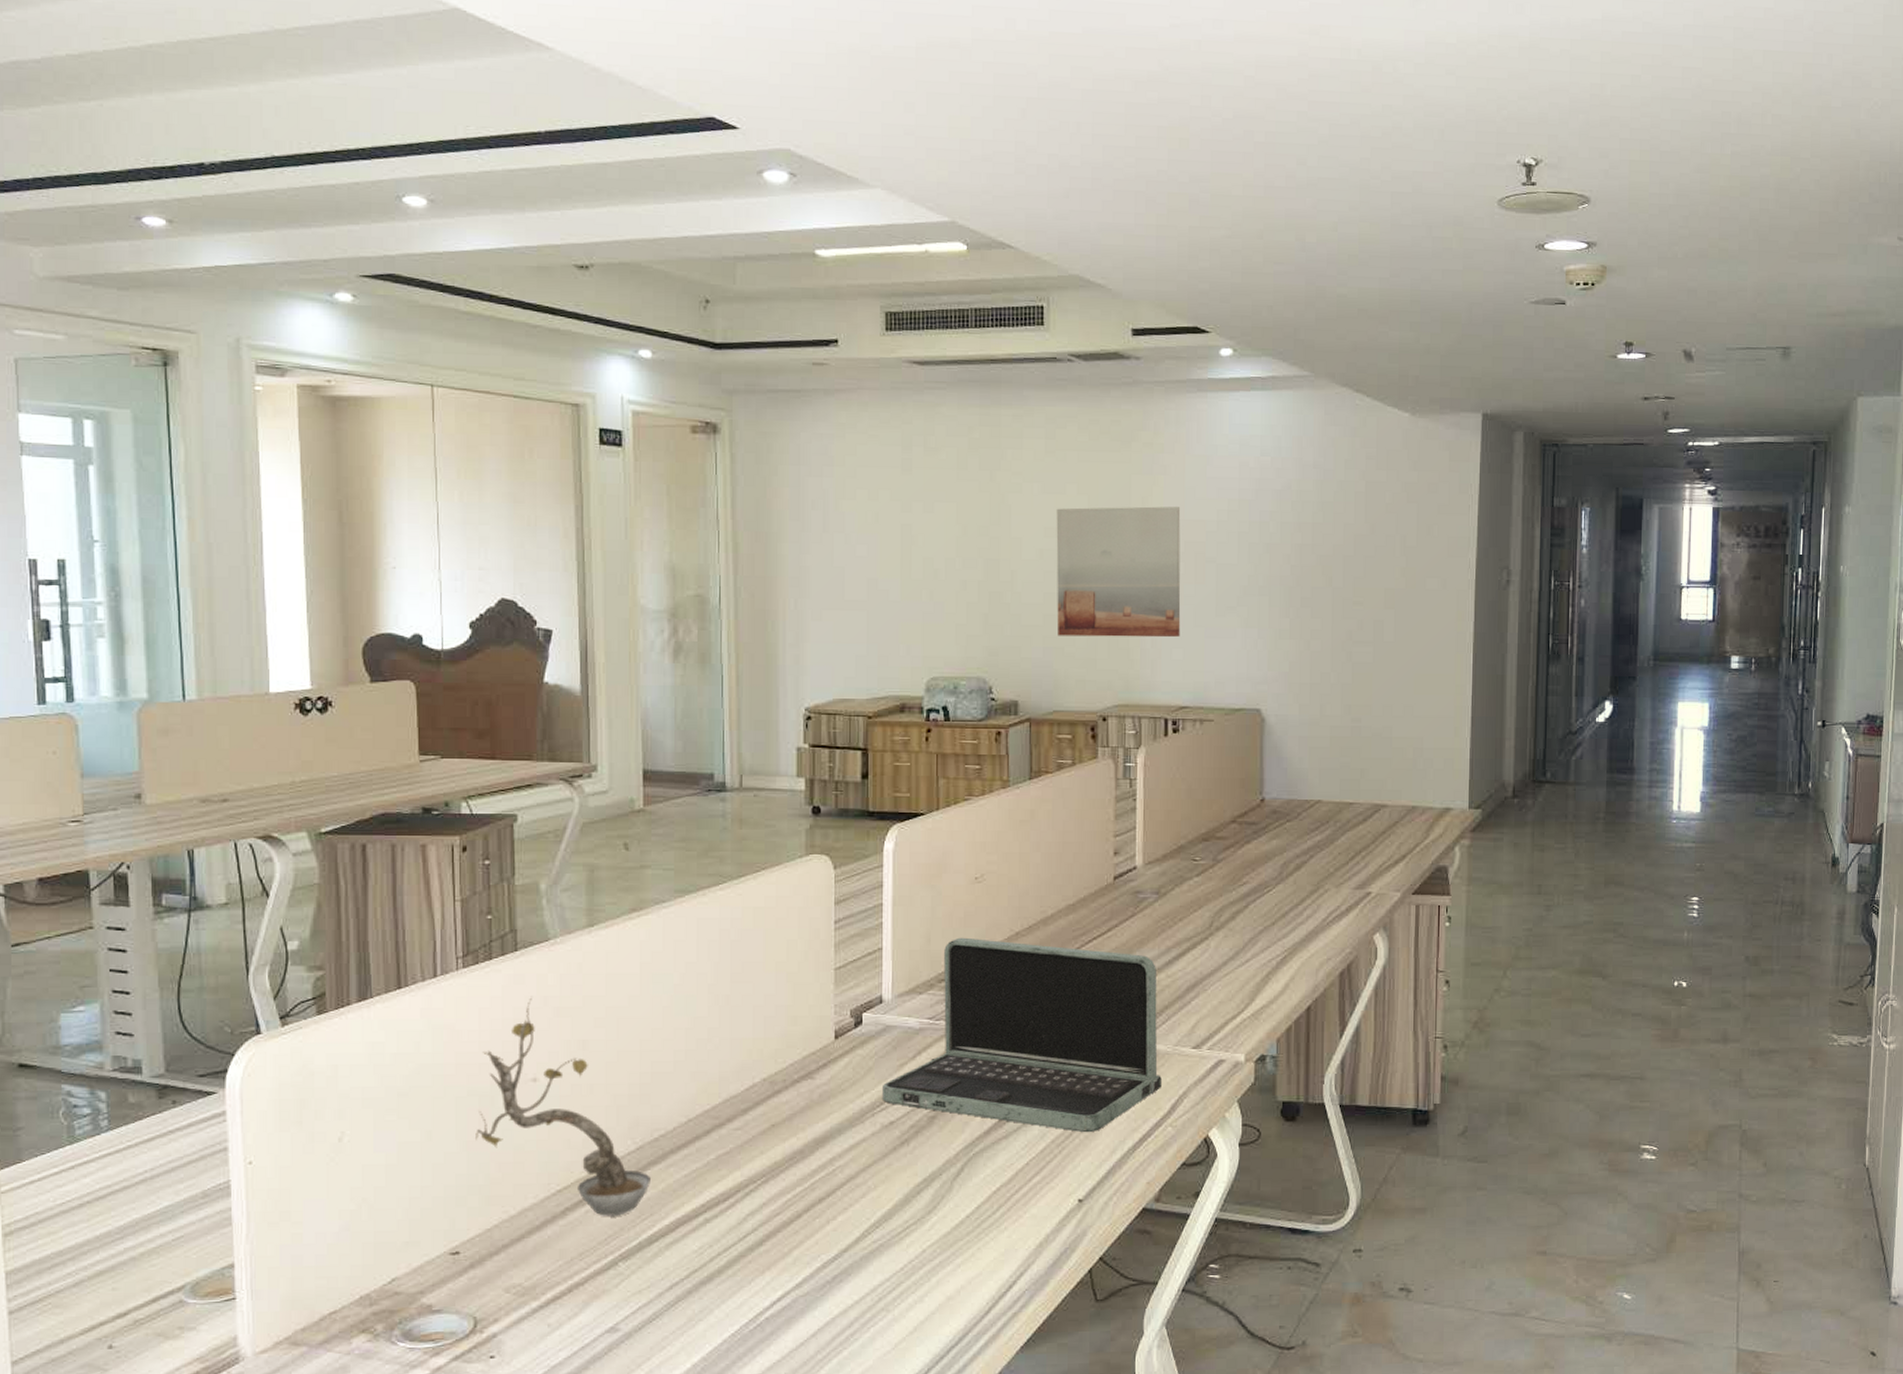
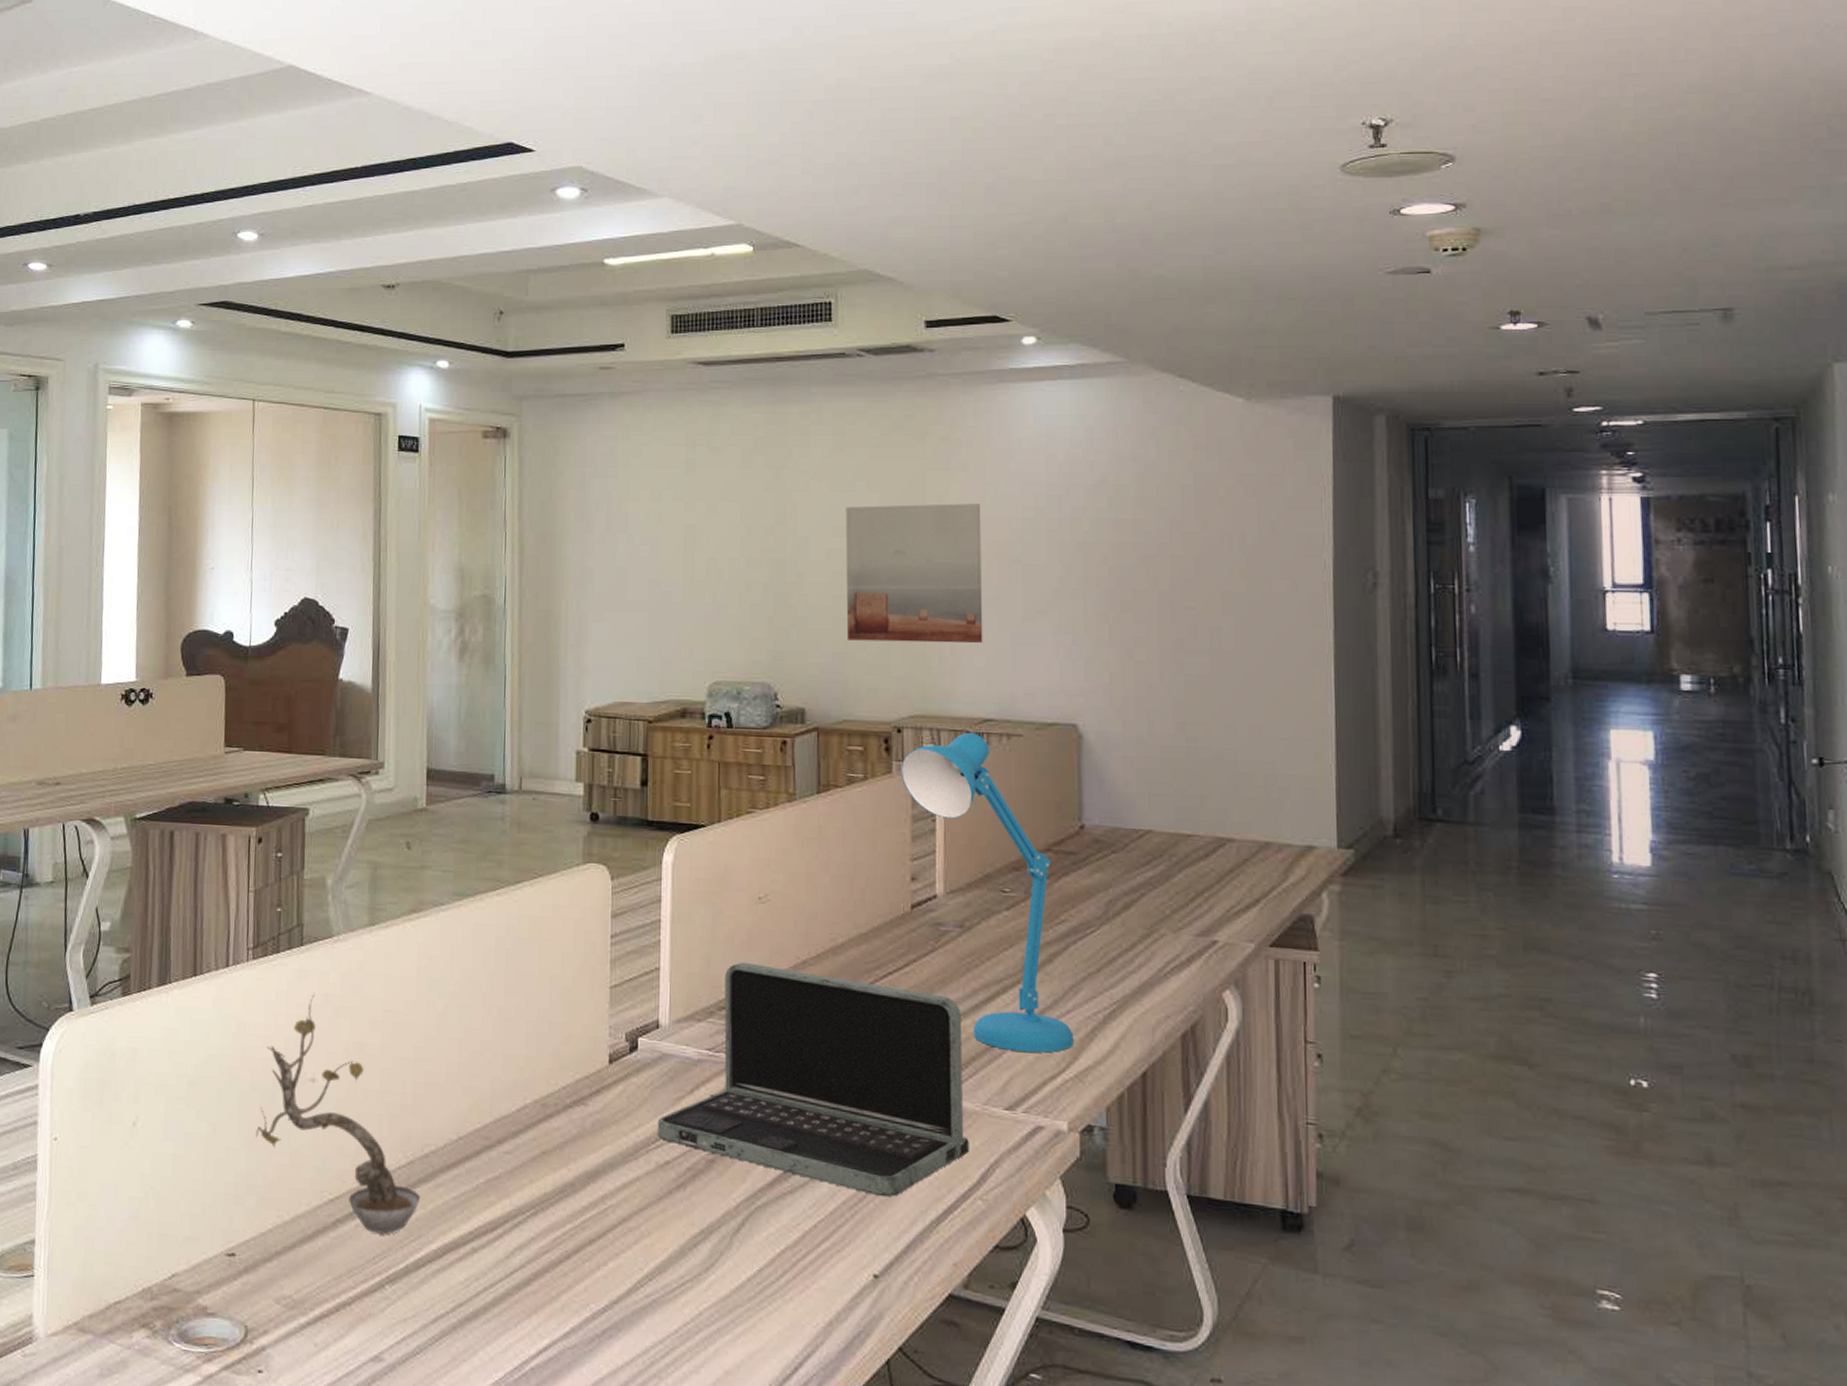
desk lamp: none [1105,718,1251,997] -> present [900,732,1074,1053]

